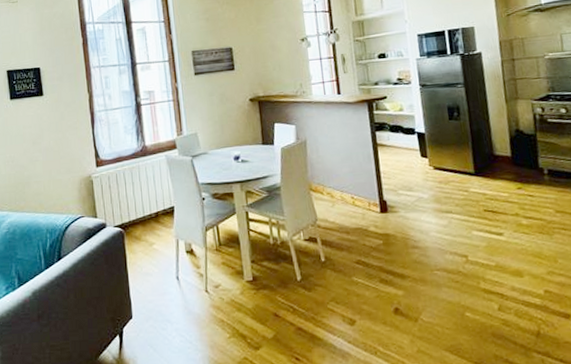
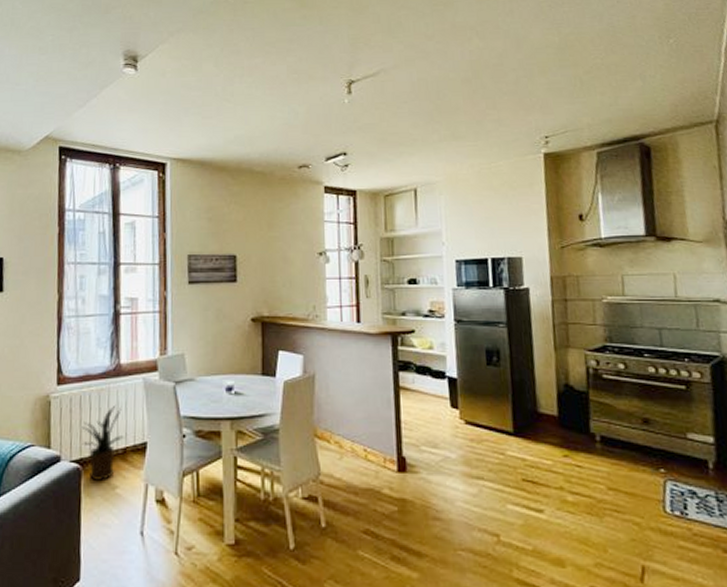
house plant: none [120,180,156,240] -> present [81,406,125,480]

